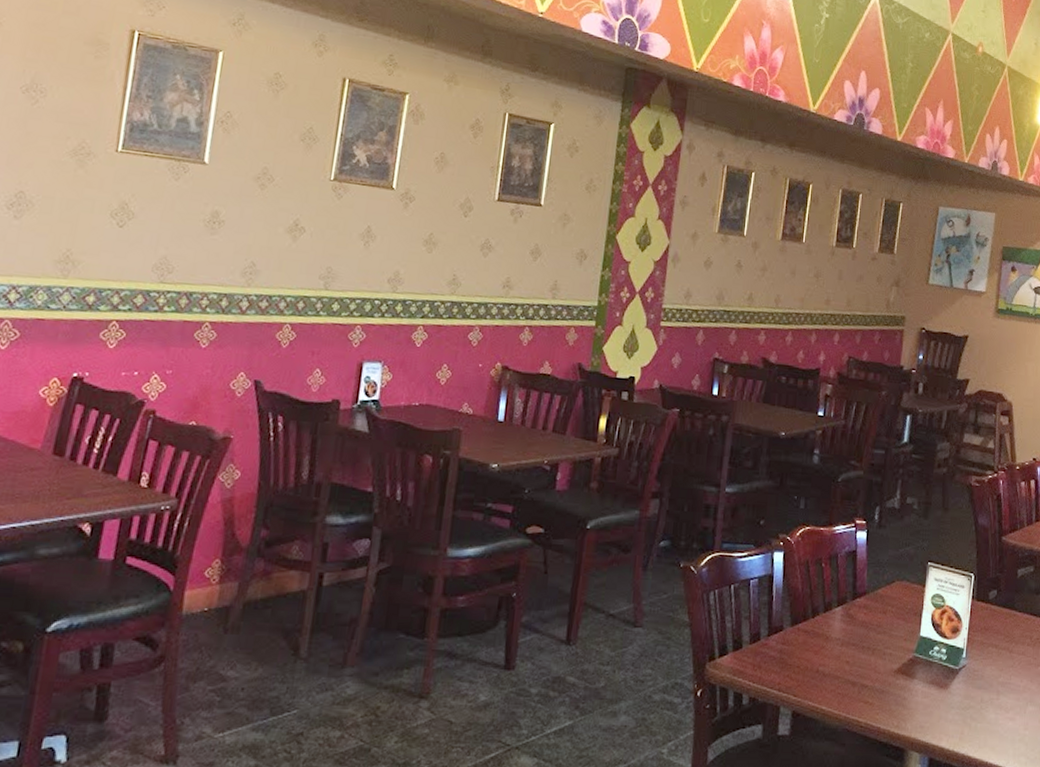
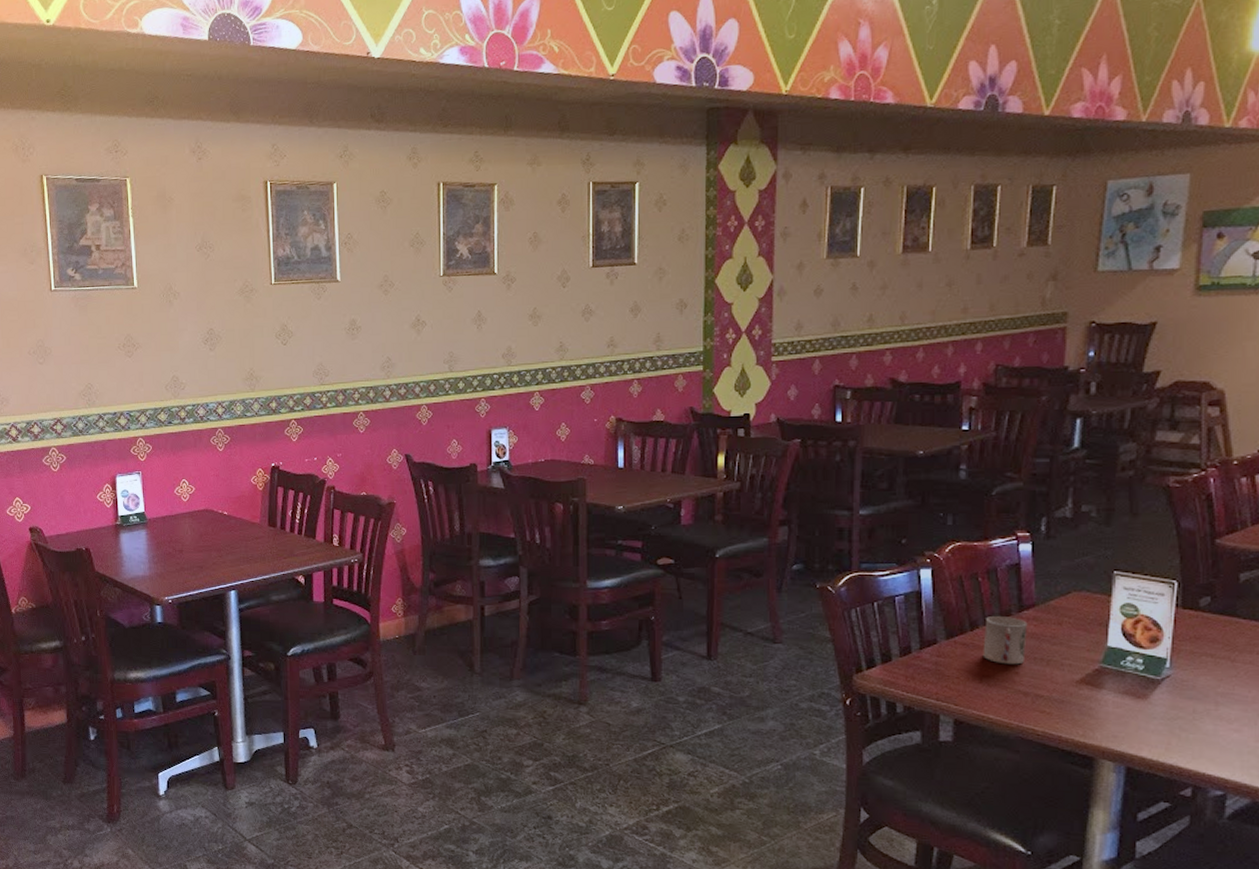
cup: none [820,603,859,654] -> present [982,616,1028,665]

